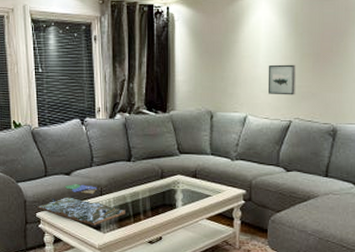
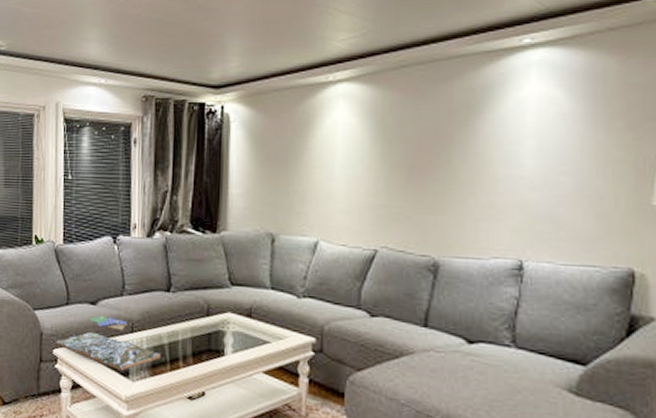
wall art: present [268,64,297,95] -> none [346,177,384,218]

